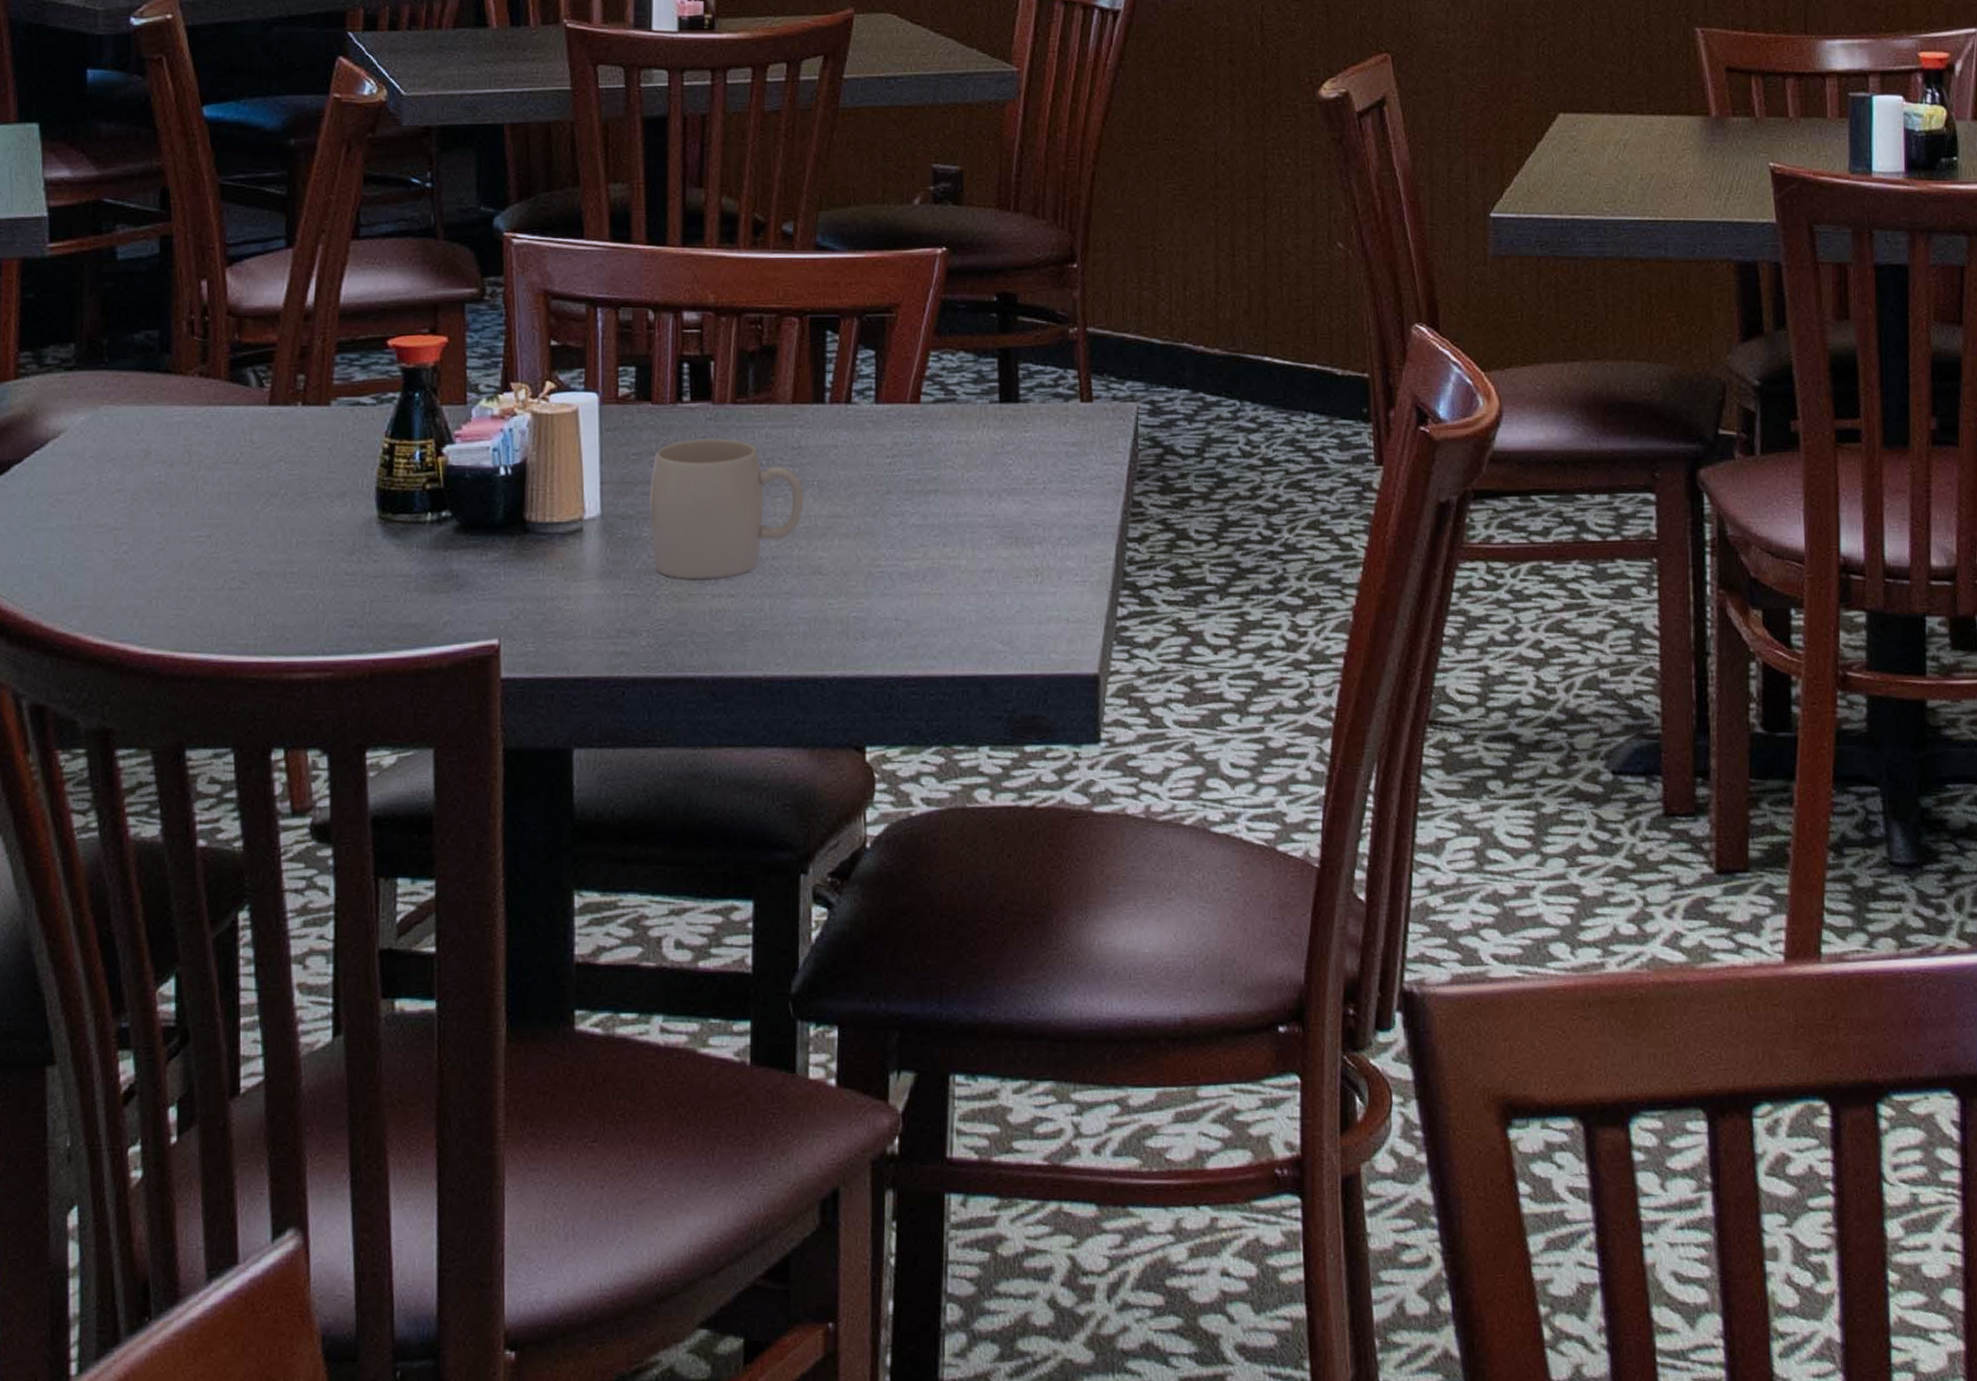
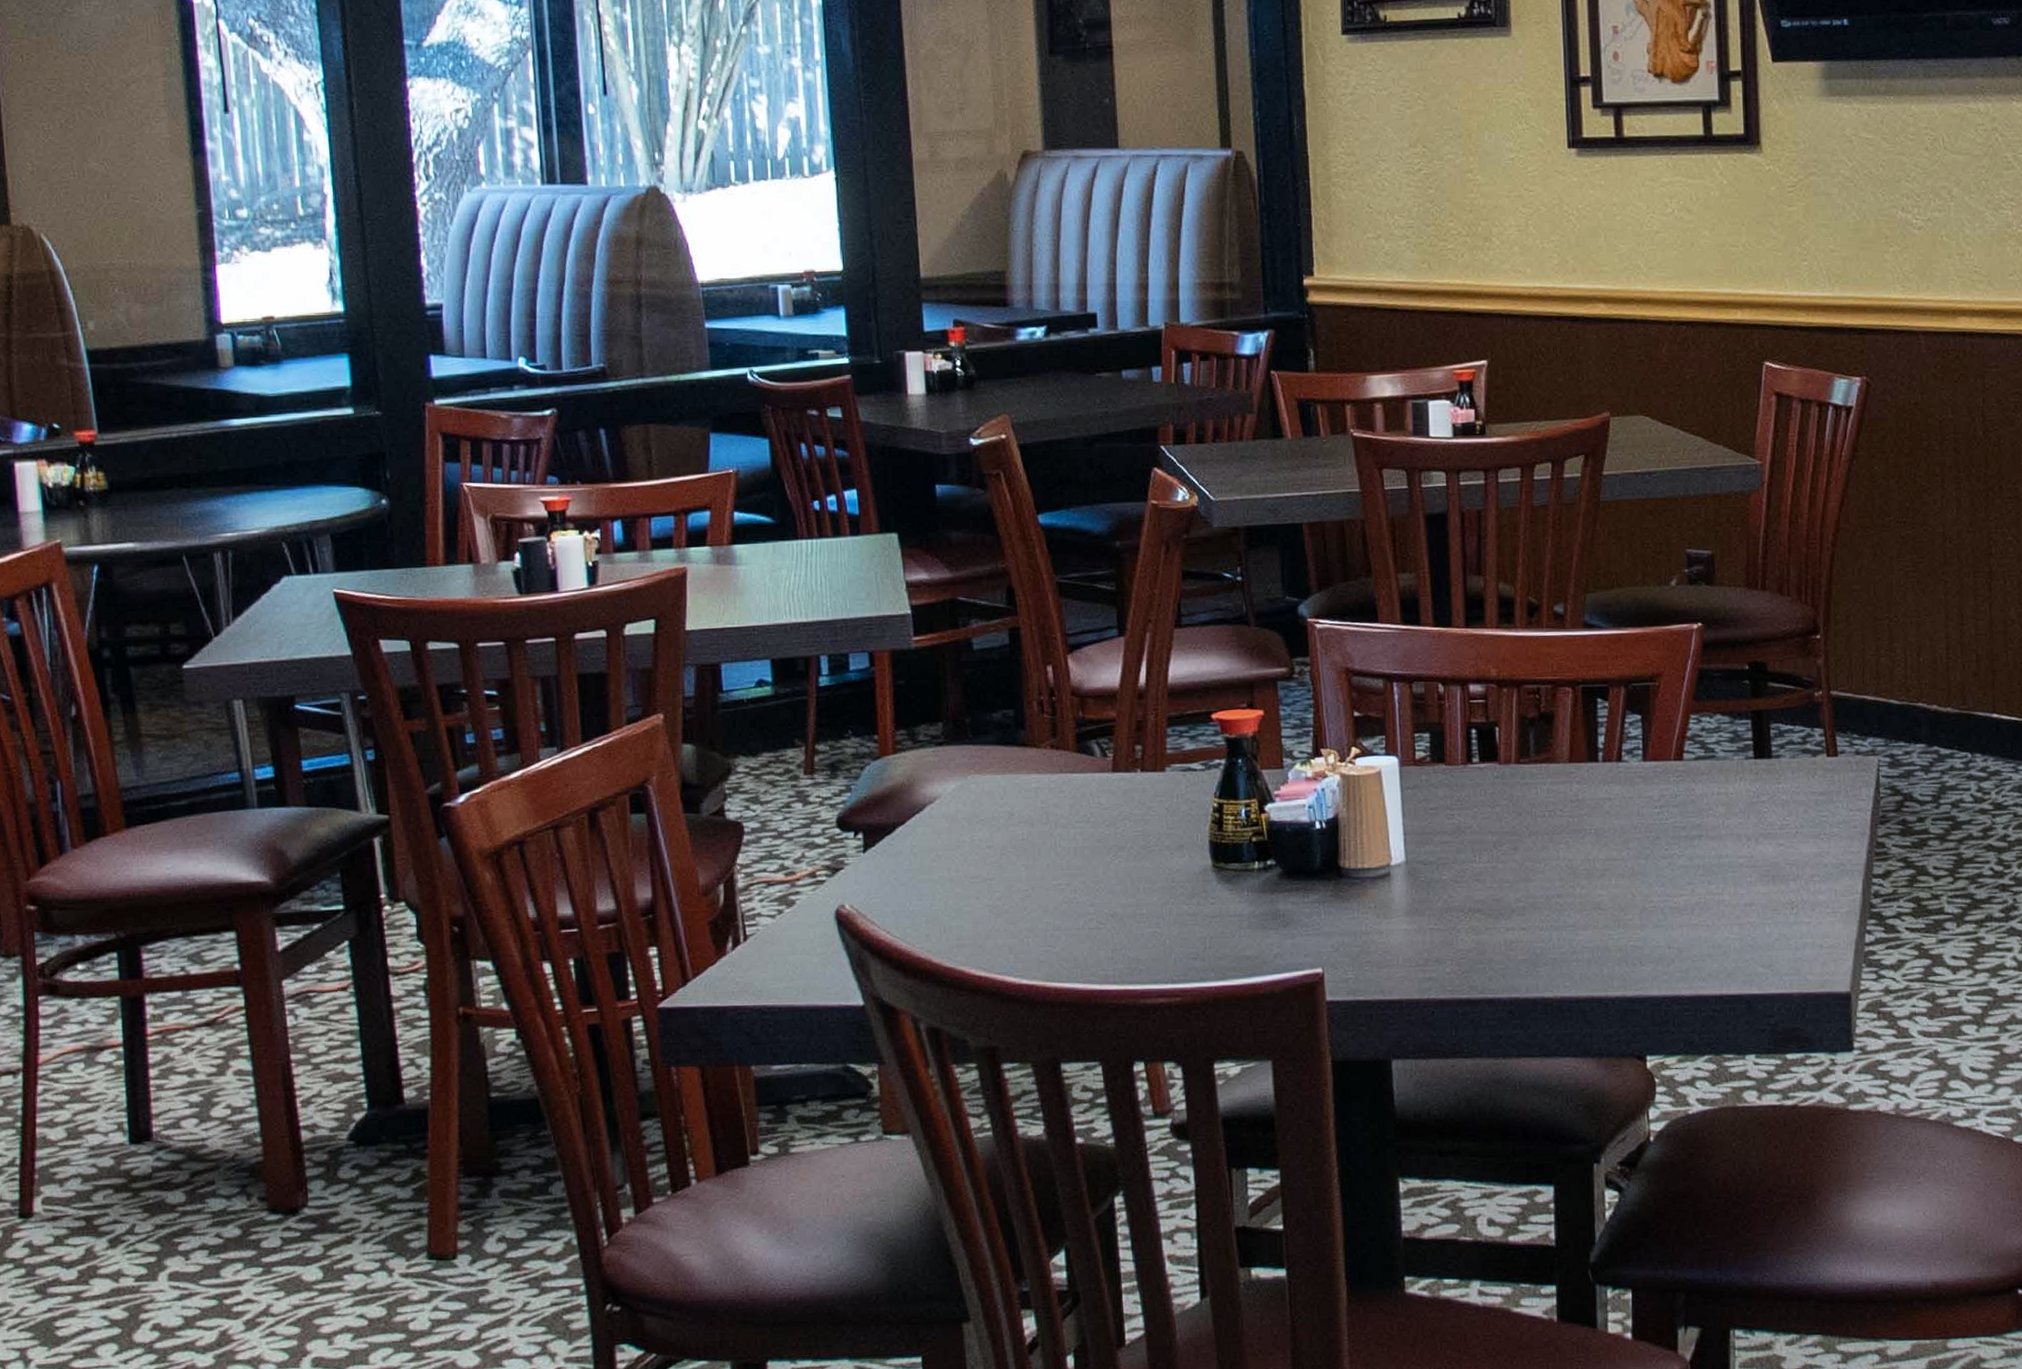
mug: present [649,438,804,580] -> none [1447,794,1584,916]

